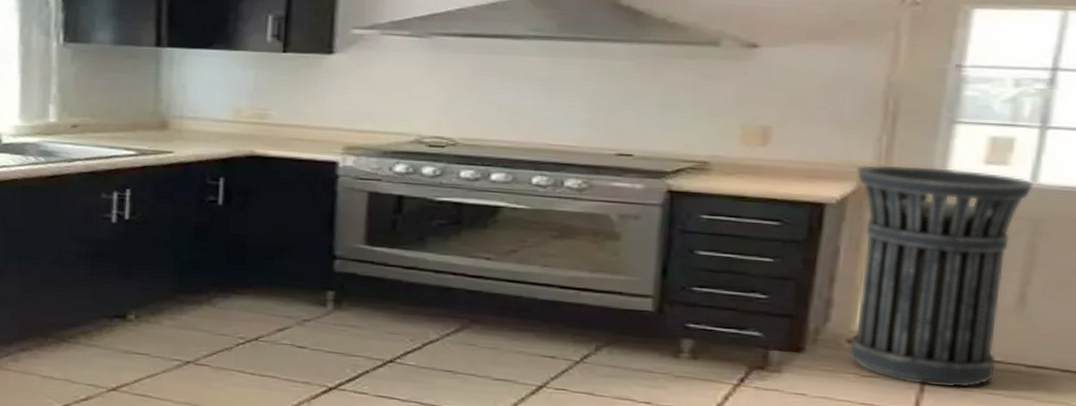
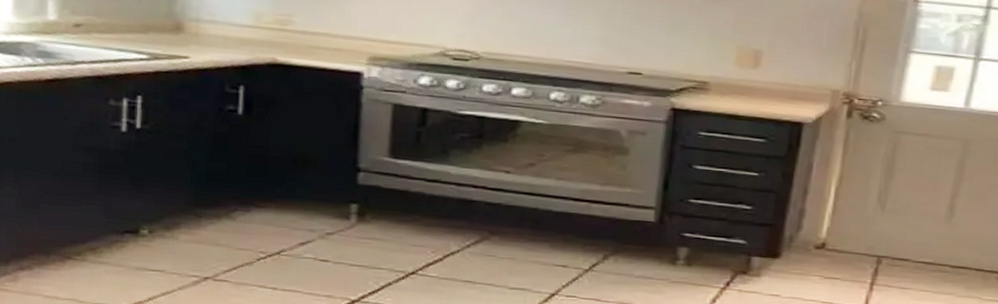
trash can: present [850,165,1034,388] -> none [817,88,967,287]

